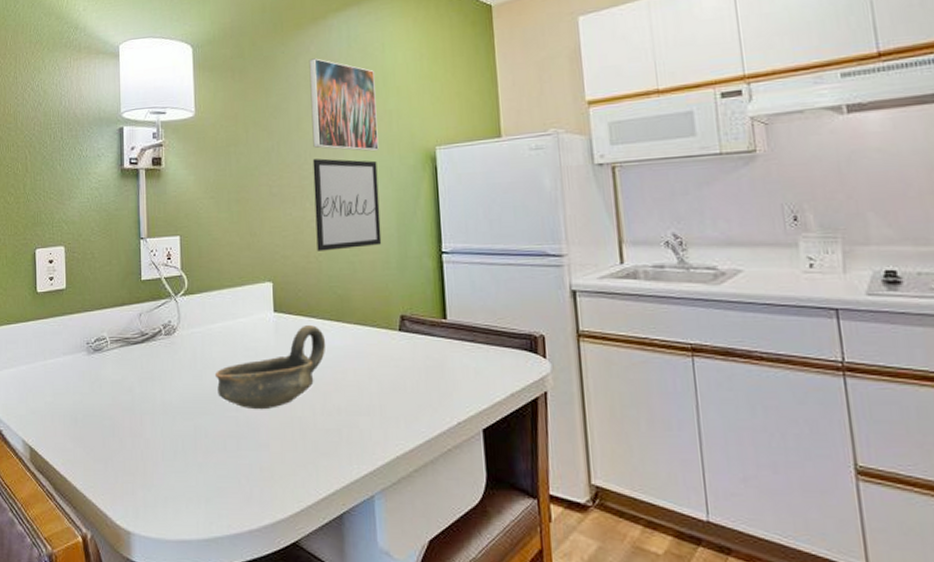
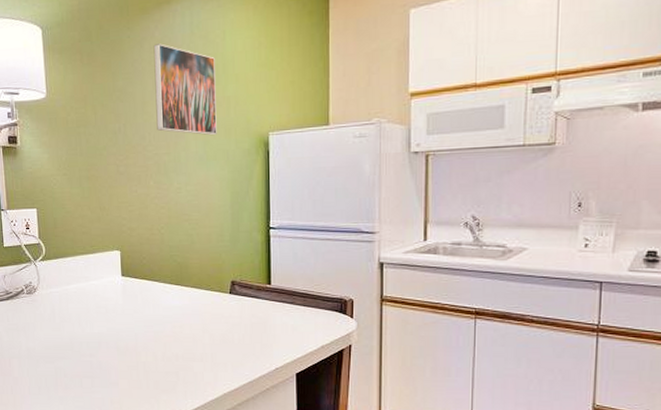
oil lamp: present [214,324,326,410] -> none [71,287,167,356]
wall art: present [312,158,382,251] -> none [156,141,217,225]

